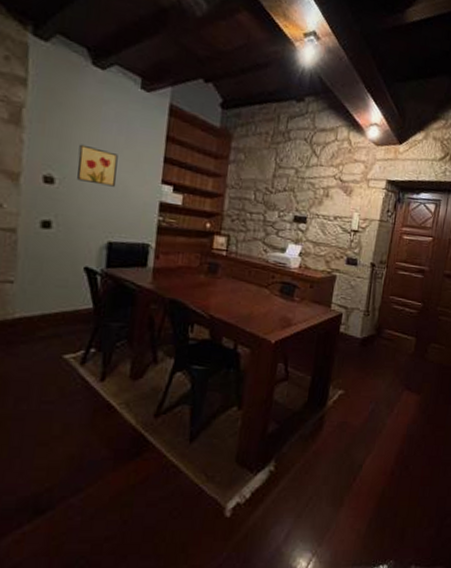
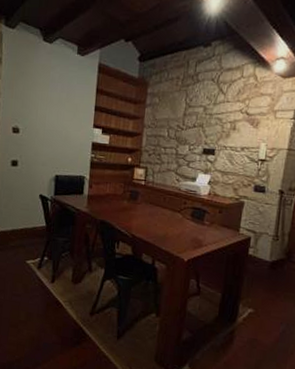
wall art: present [77,144,118,187] -> none [34,102,62,133]

